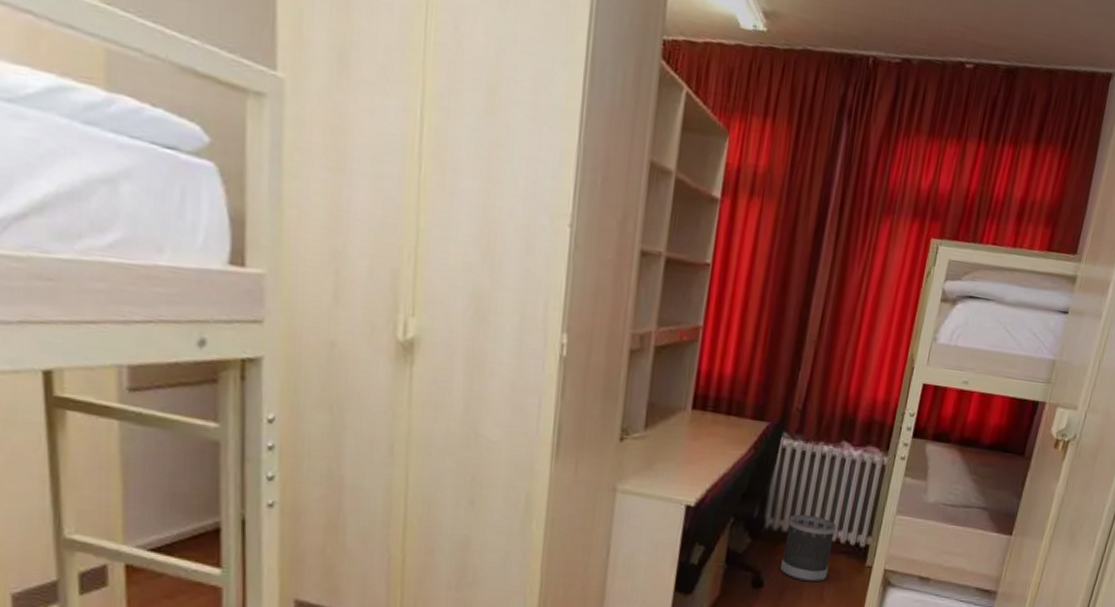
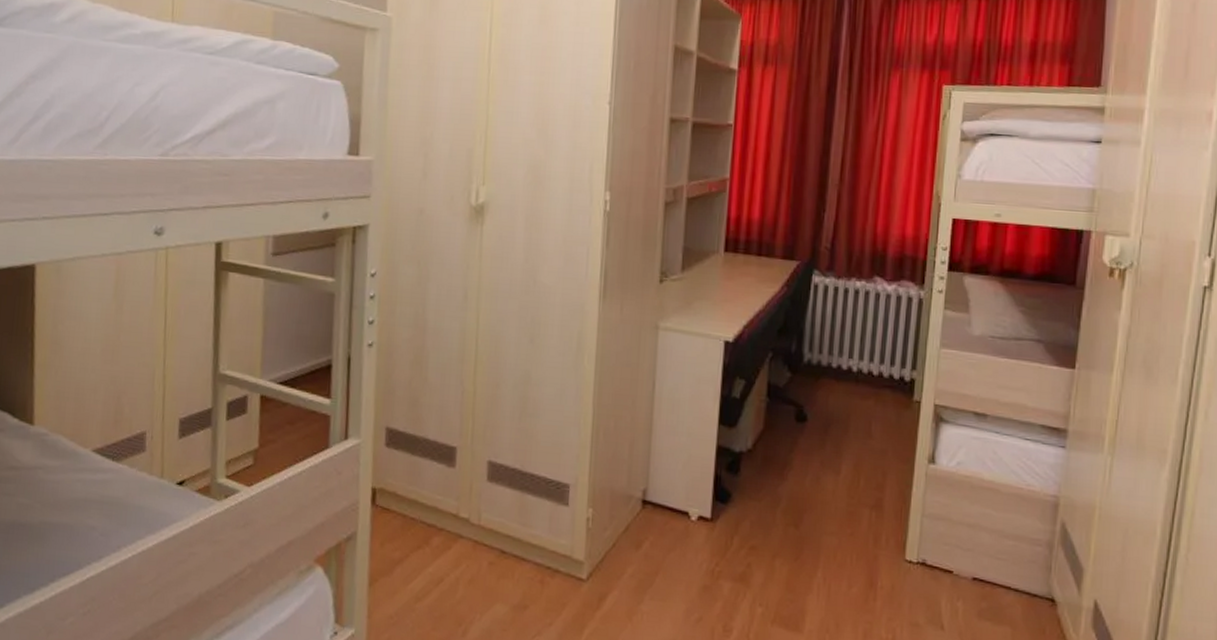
wastebasket: present [780,514,837,582] -> none [823,348,878,417]

